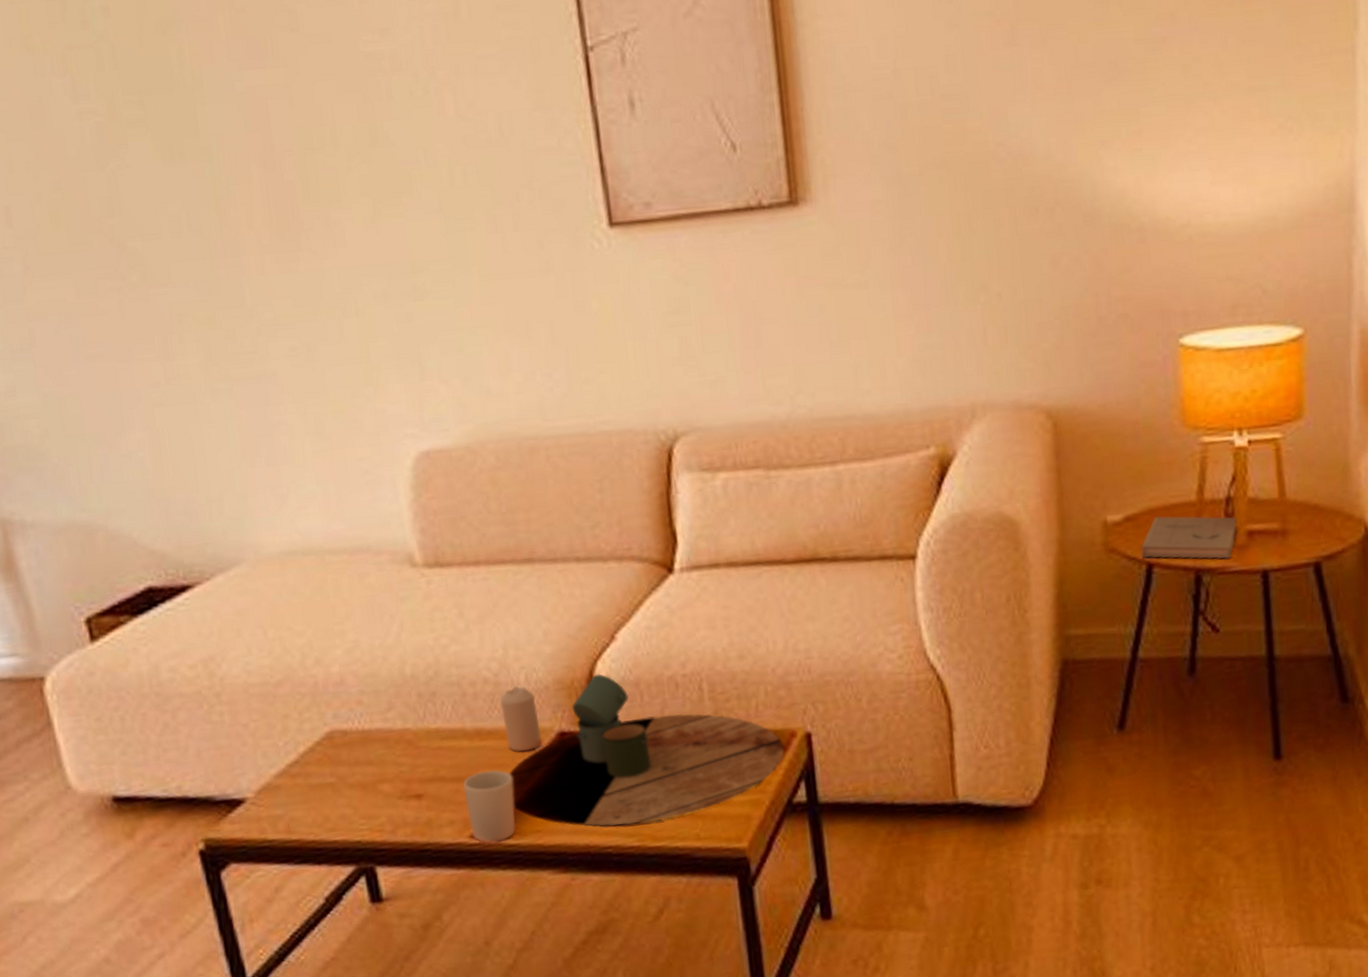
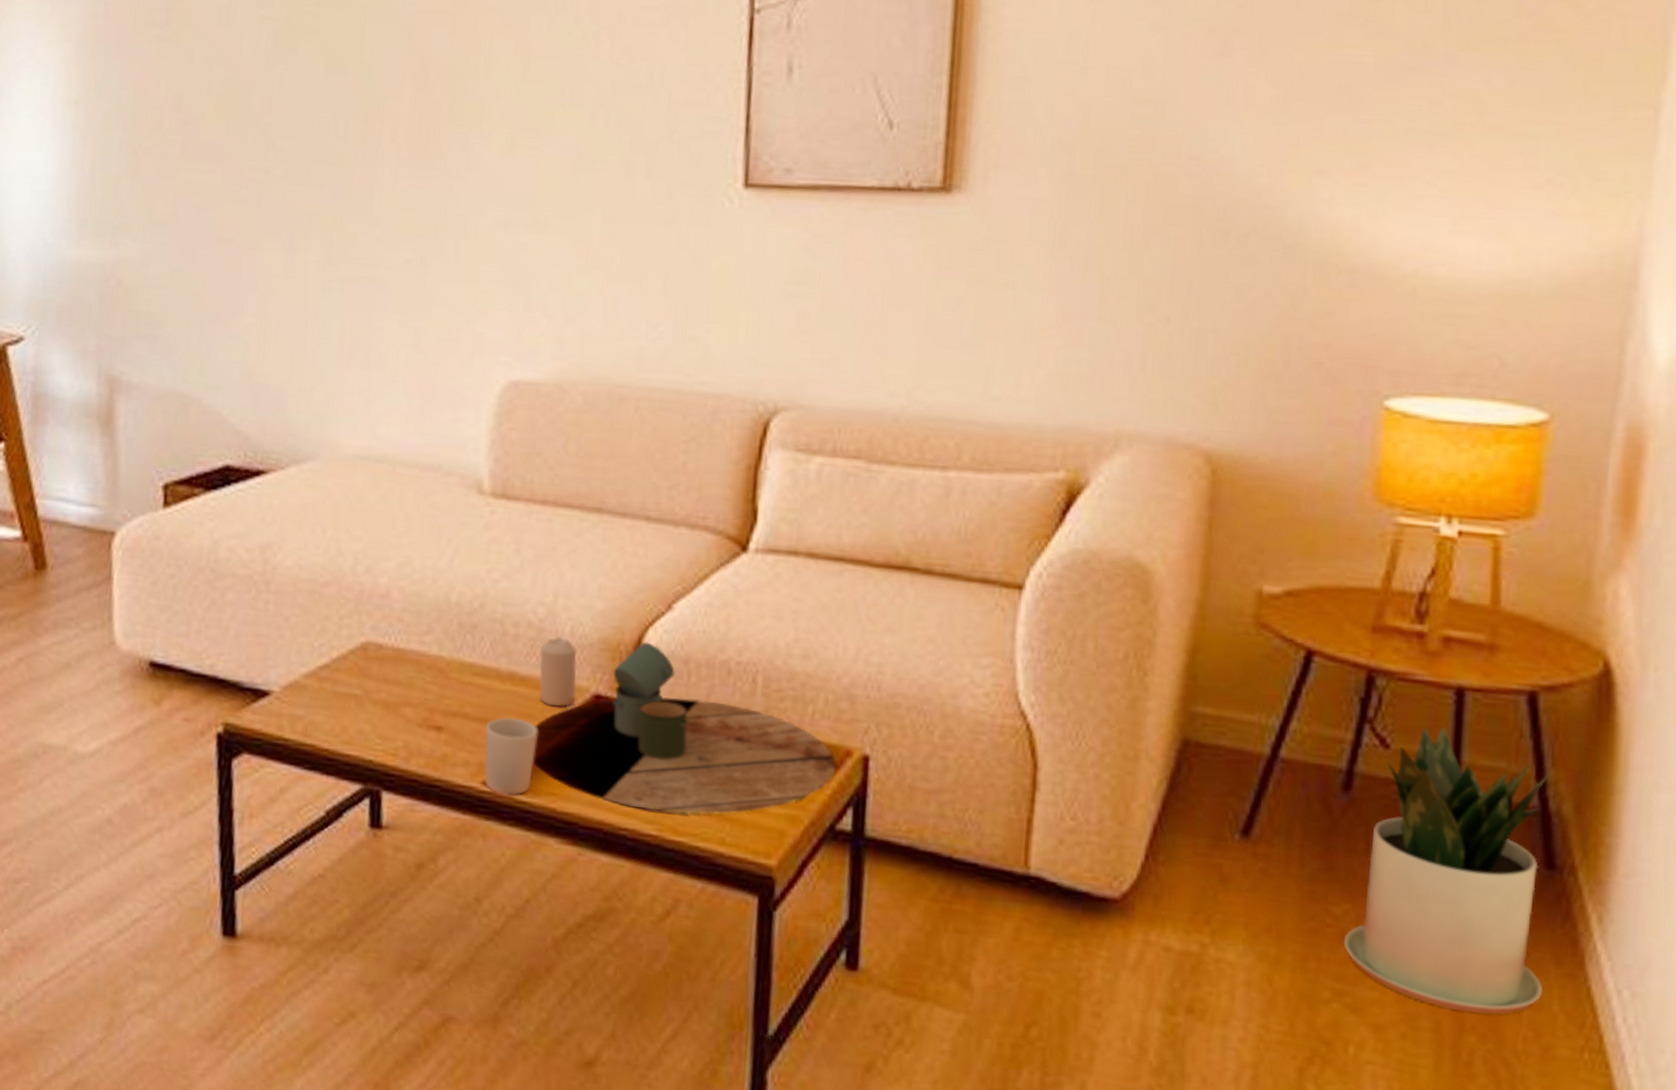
book: present [1141,516,1238,559] -> none [1300,598,1433,664]
planter: none [1205,605,1351,831] -> present [1343,726,1550,1015]

